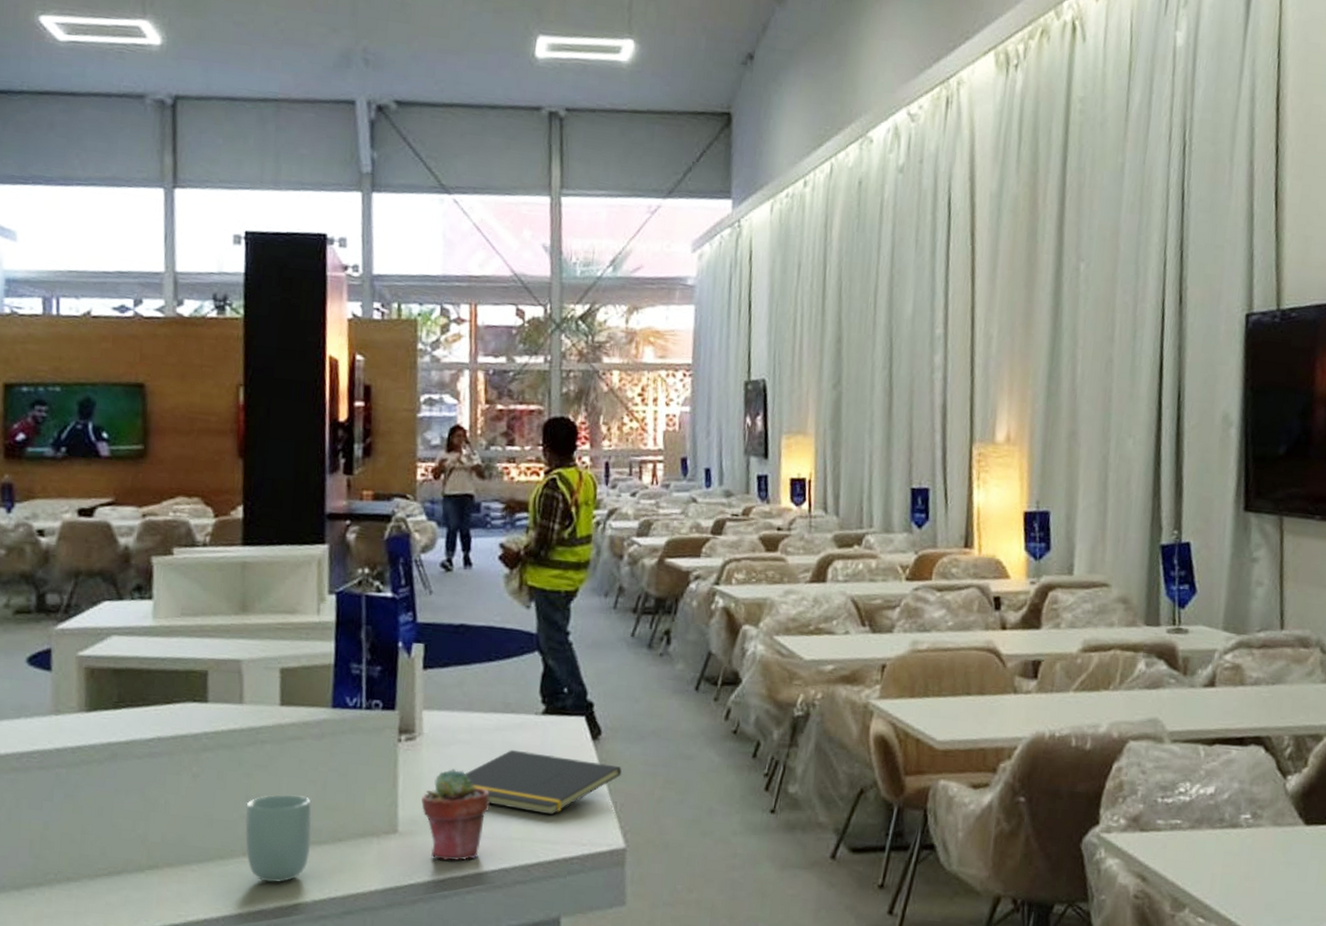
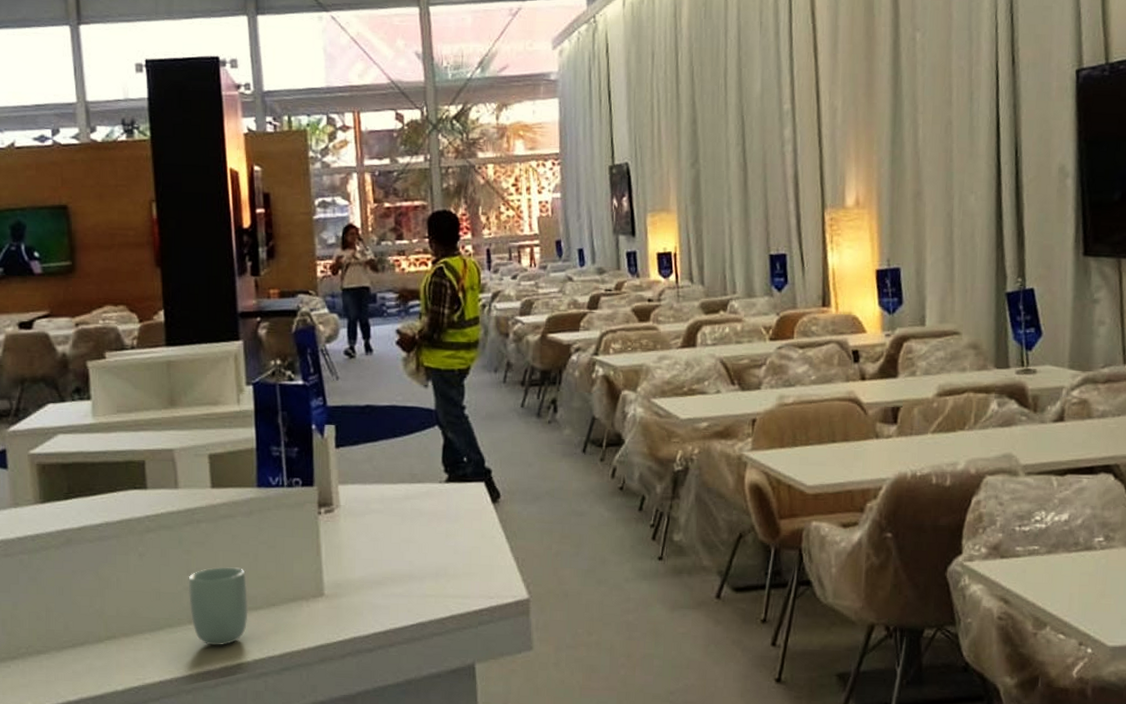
potted succulent: present [421,769,491,861] -> none [343,536,405,619]
notepad: present [464,749,622,815] -> none [380,515,521,573]

